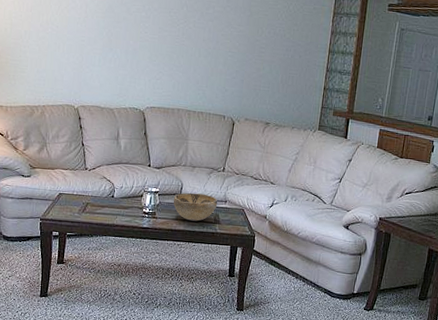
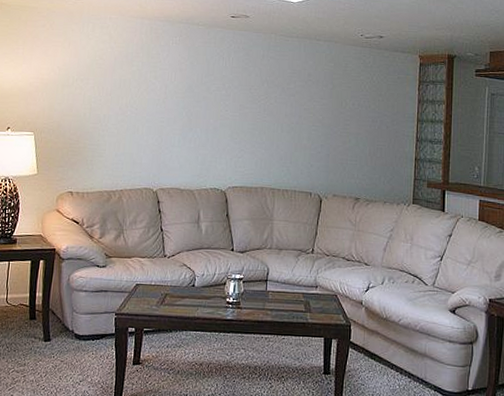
decorative bowl: present [173,192,218,222] -> none [259,278,308,311]

